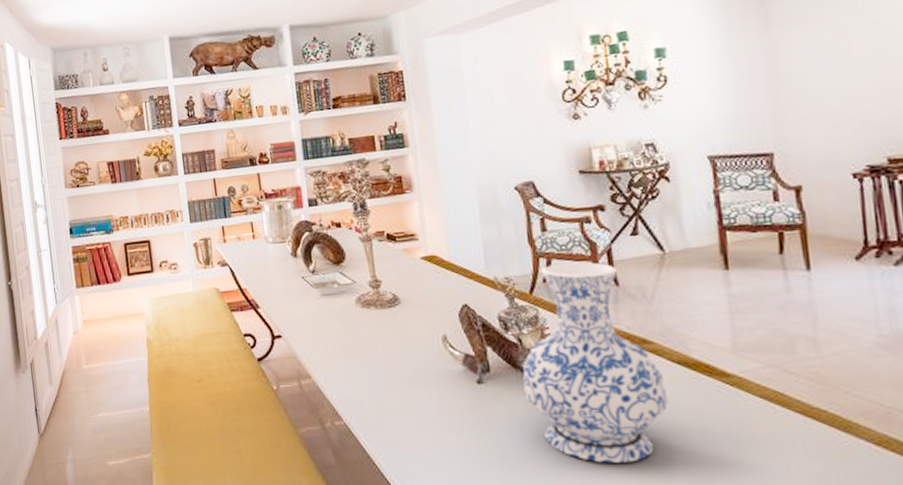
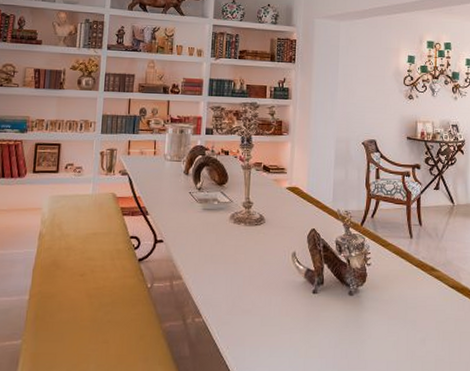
vase: present [522,261,668,463] -> none [346,204,442,362]

